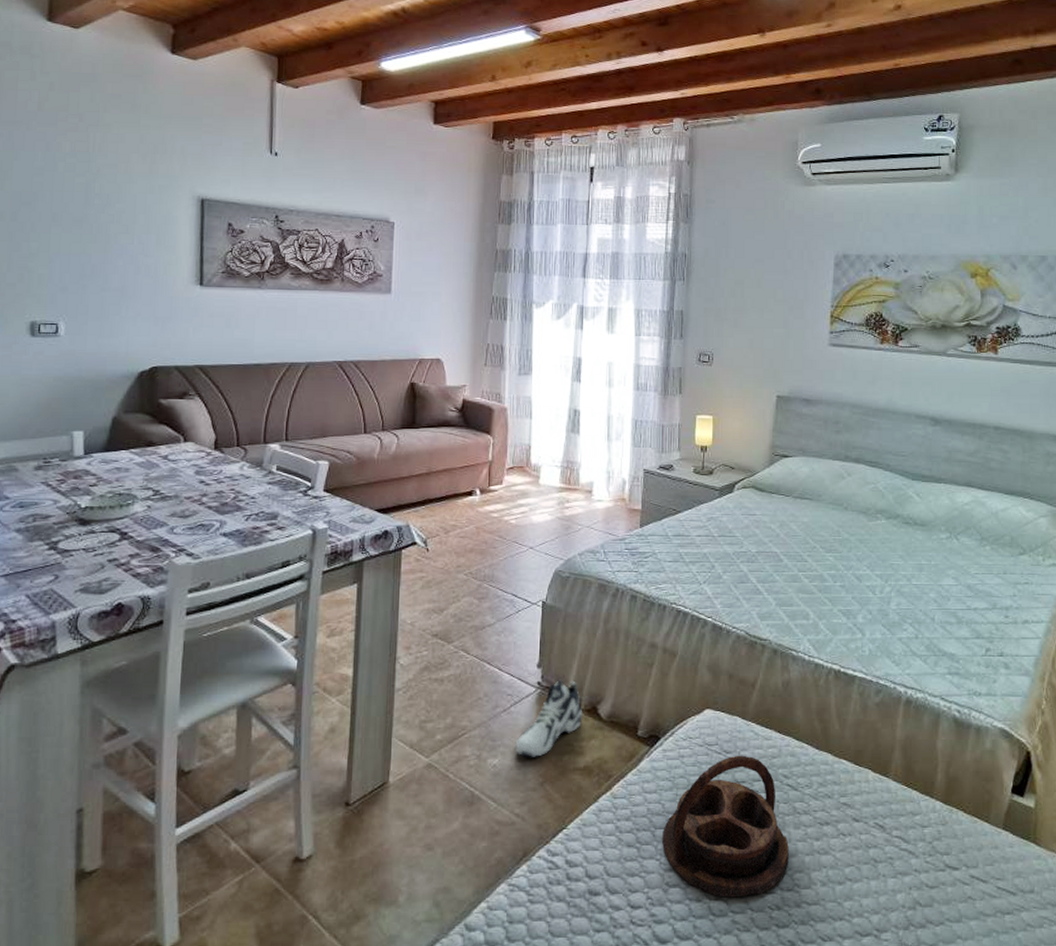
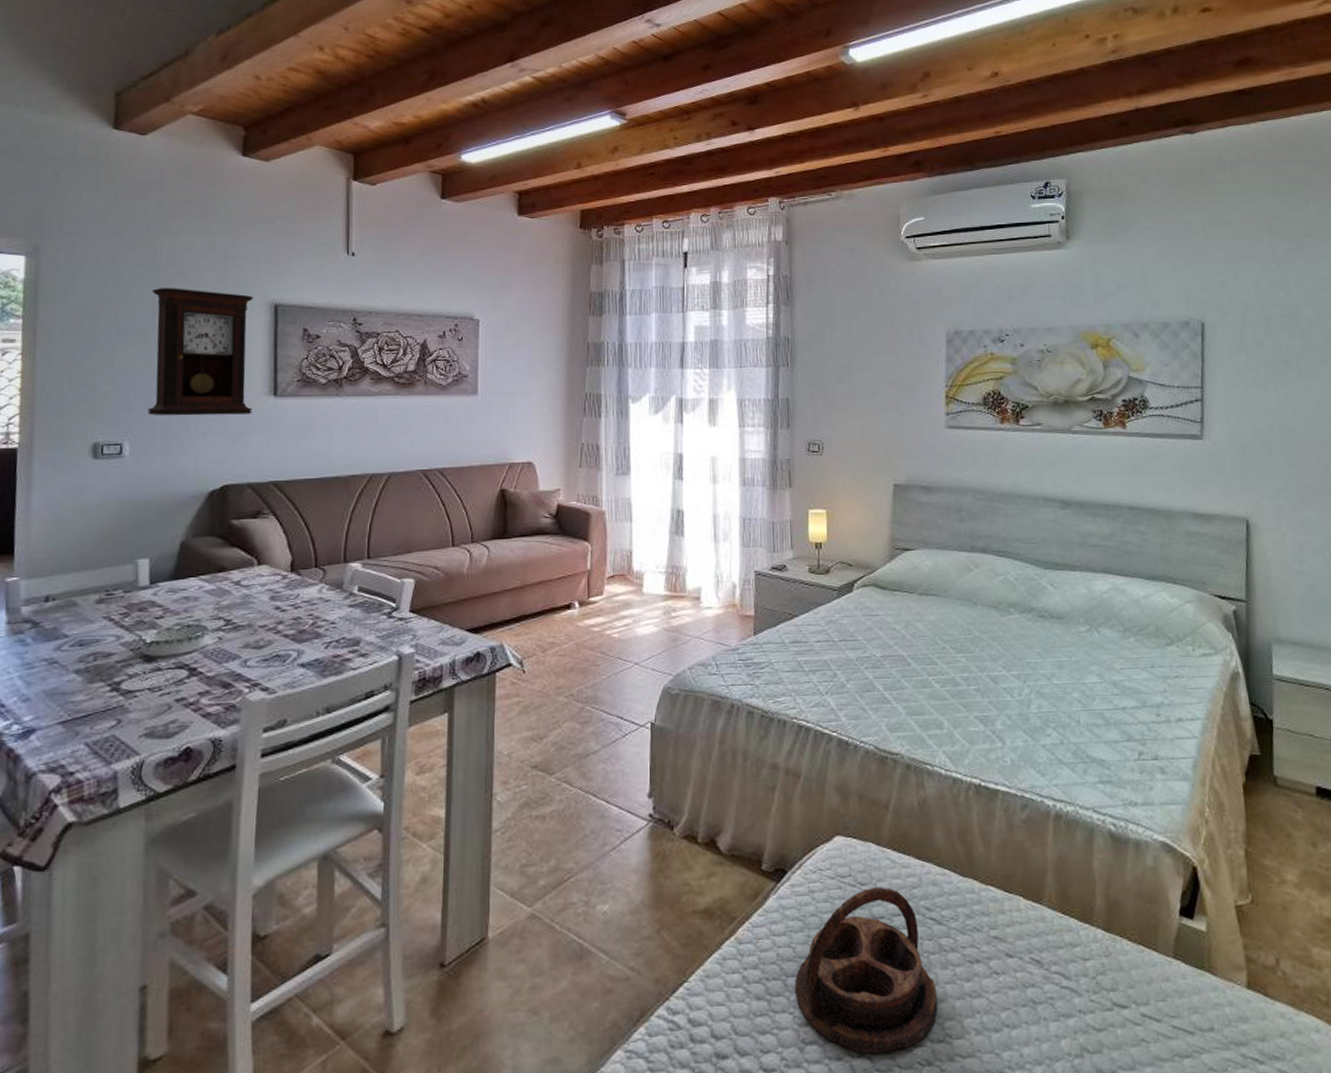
pendulum clock: none [81,178,181,302] -> present [148,288,253,416]
sneaker: present [515,679,583,758] -> none [627,809,701,902]

